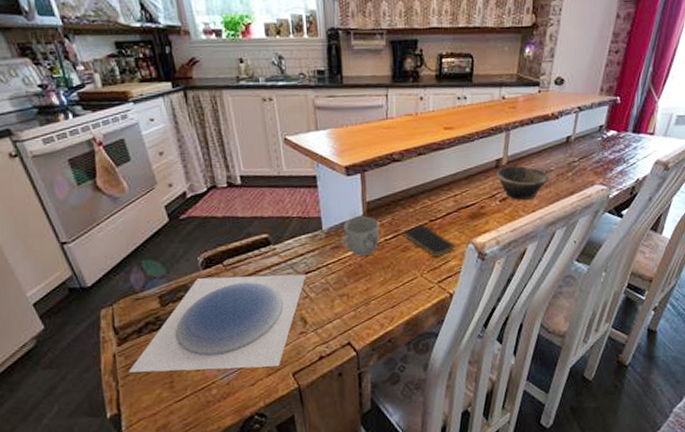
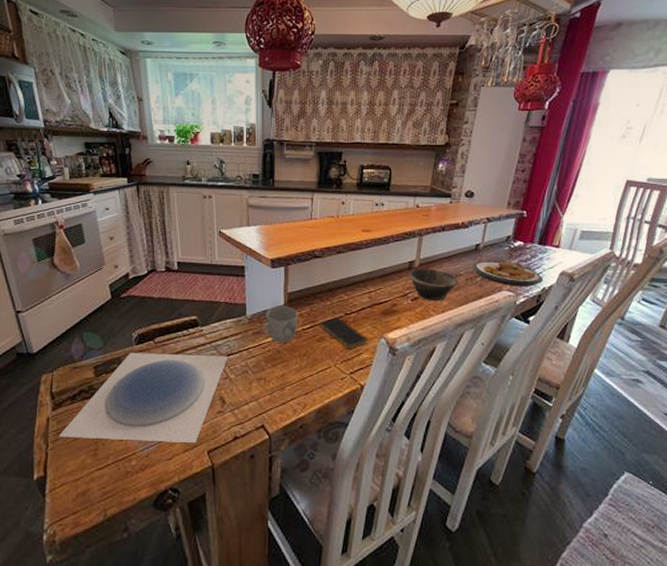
plate: none [564,151,637,180] -> present [473,260,544,286]

